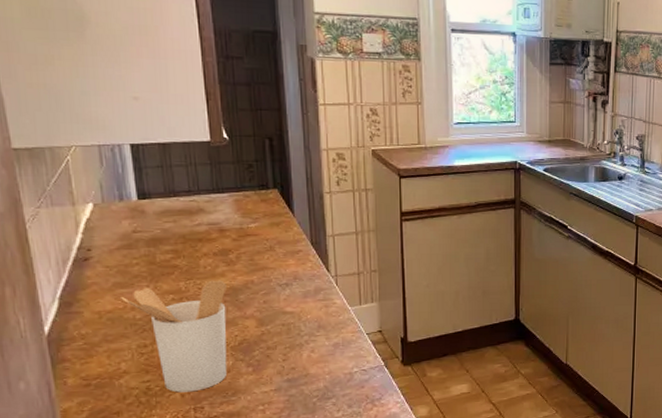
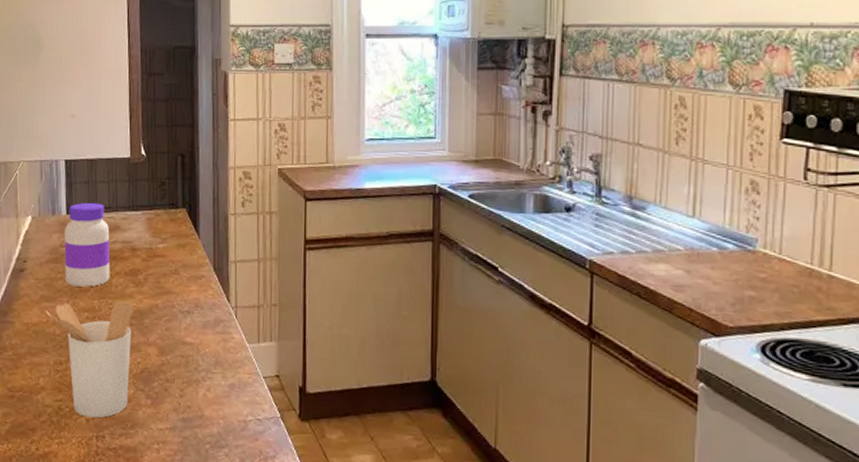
jar: none [137,186,197,270] -> present [64,202,110,287]

